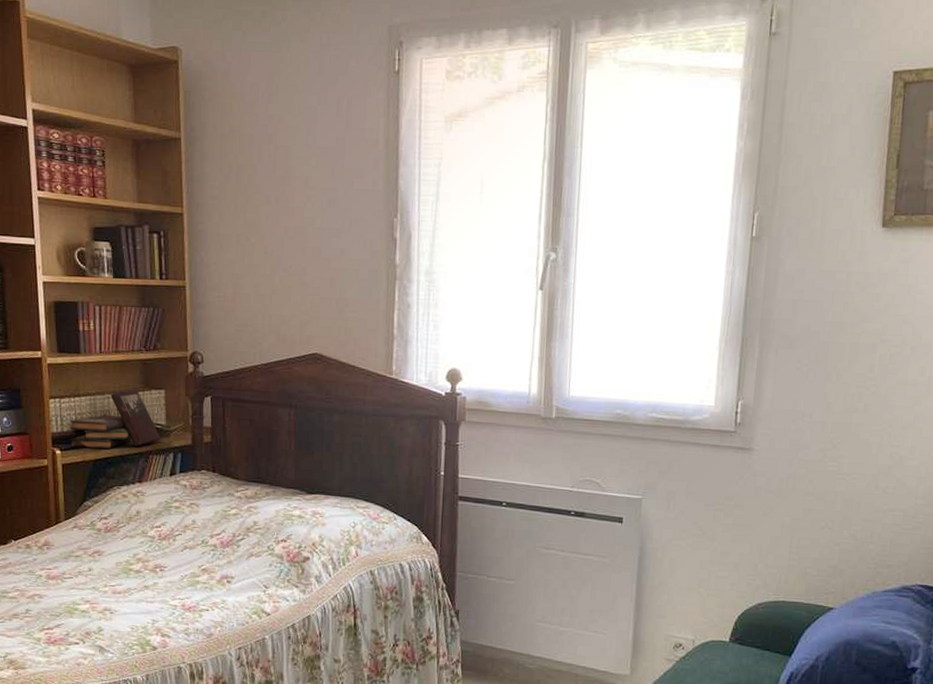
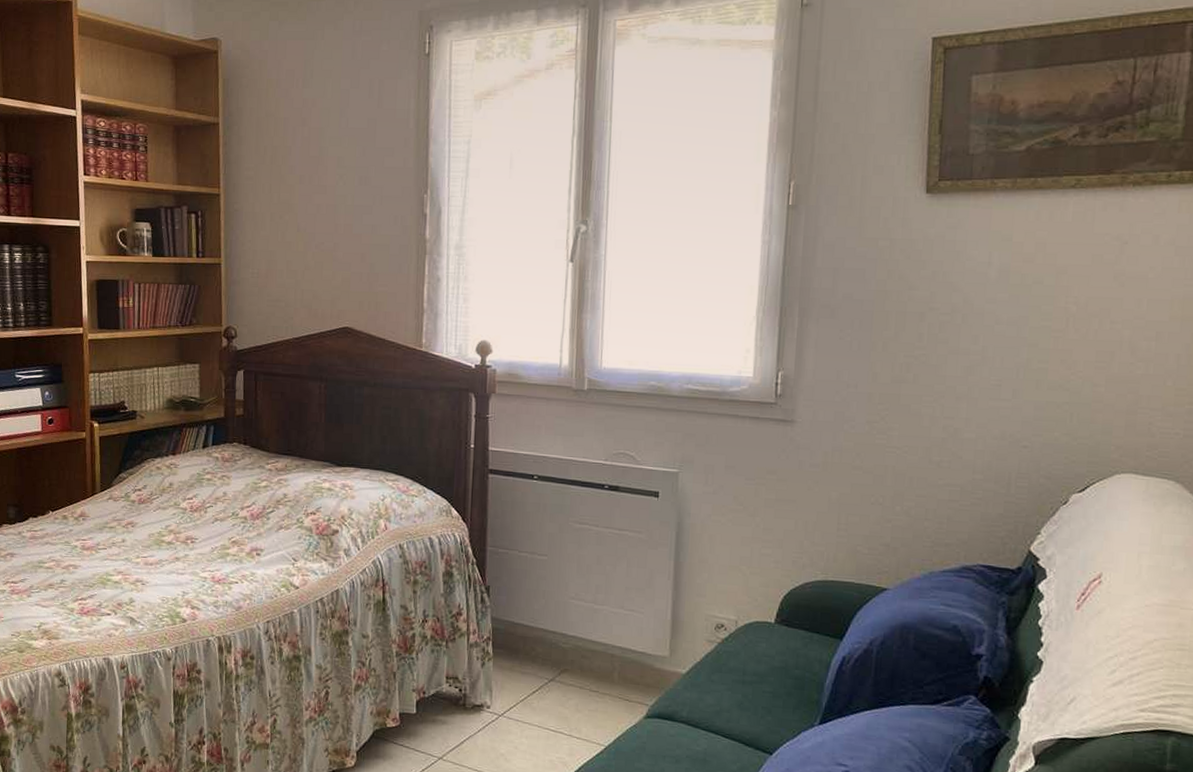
book: present [70,388,161,450] -> none [107,363,195,422]

